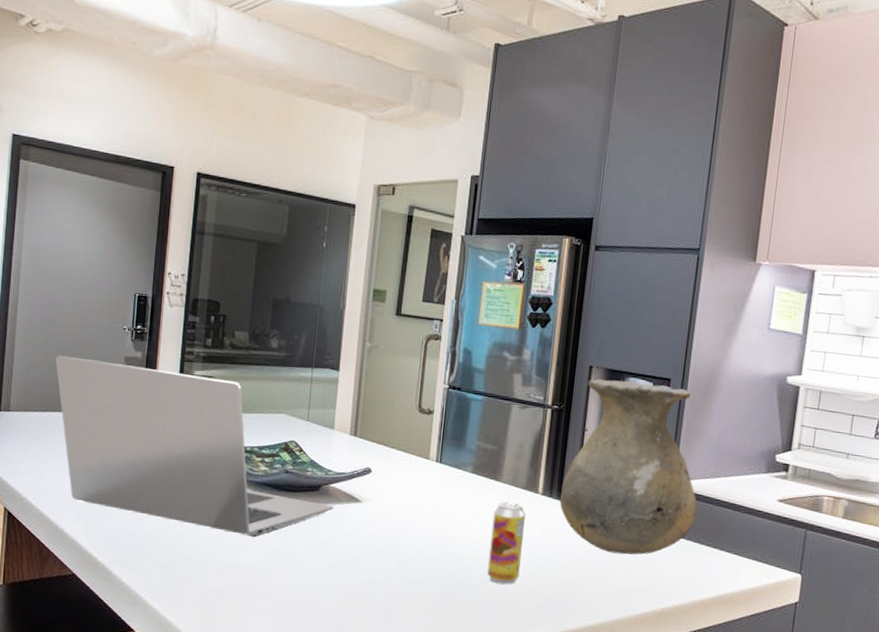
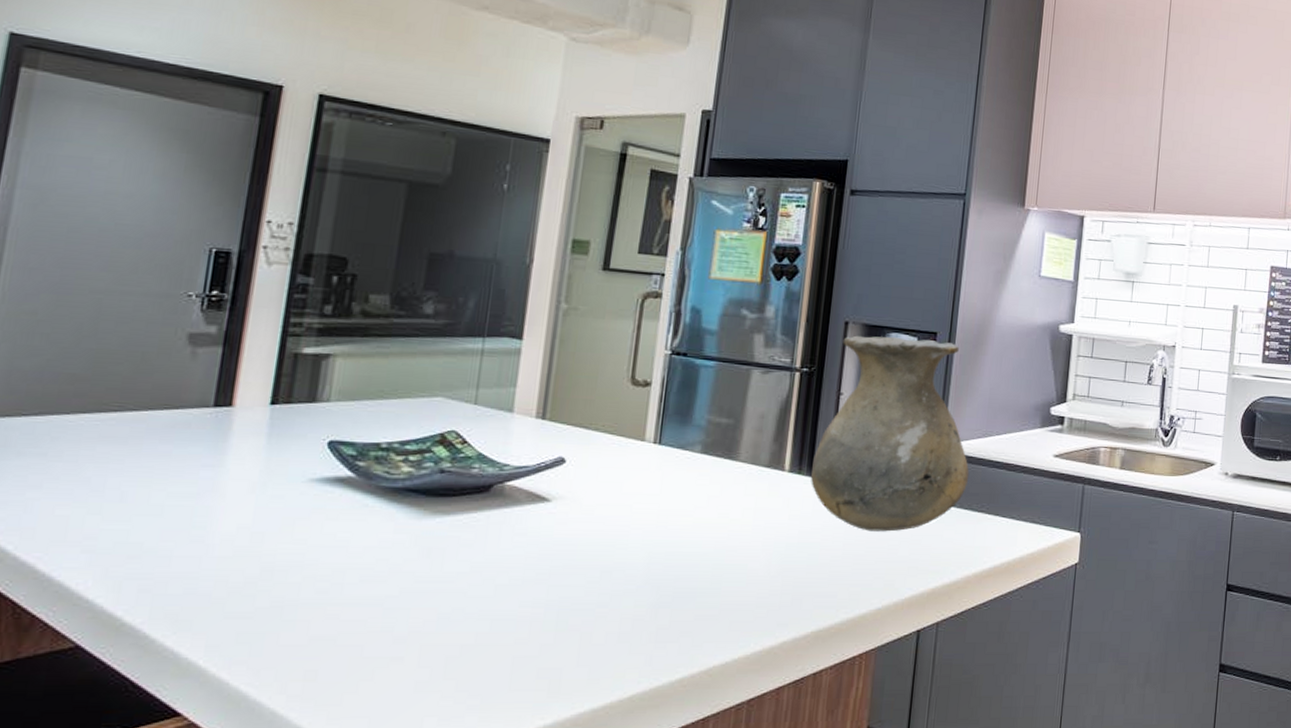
laptop: present [55,355,334,536] -> none [65,334,511,560]
beverage can: present [487,500,526,585] -> none [720,481,769,584]

